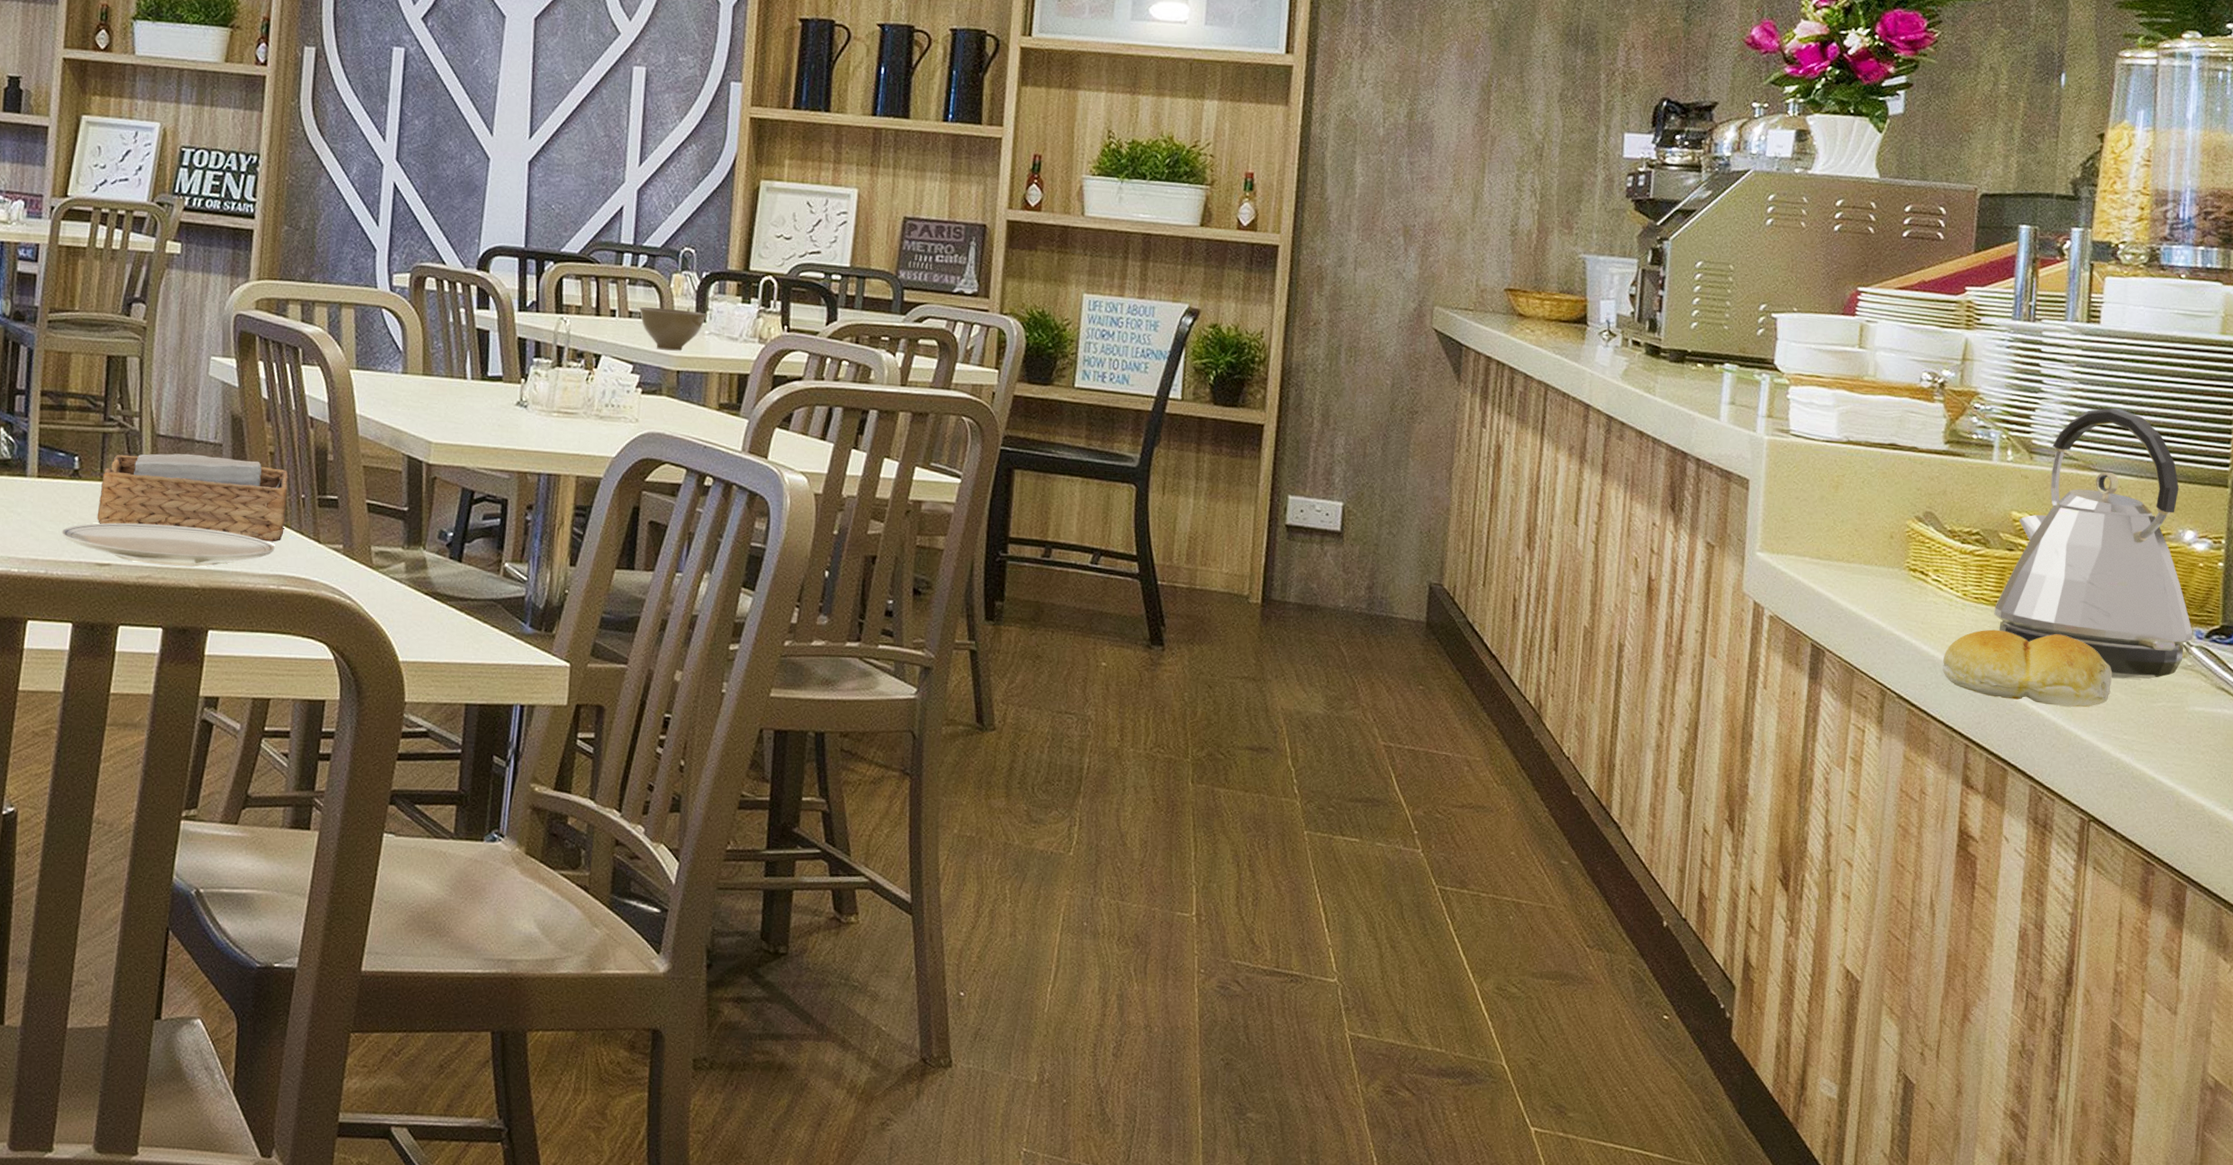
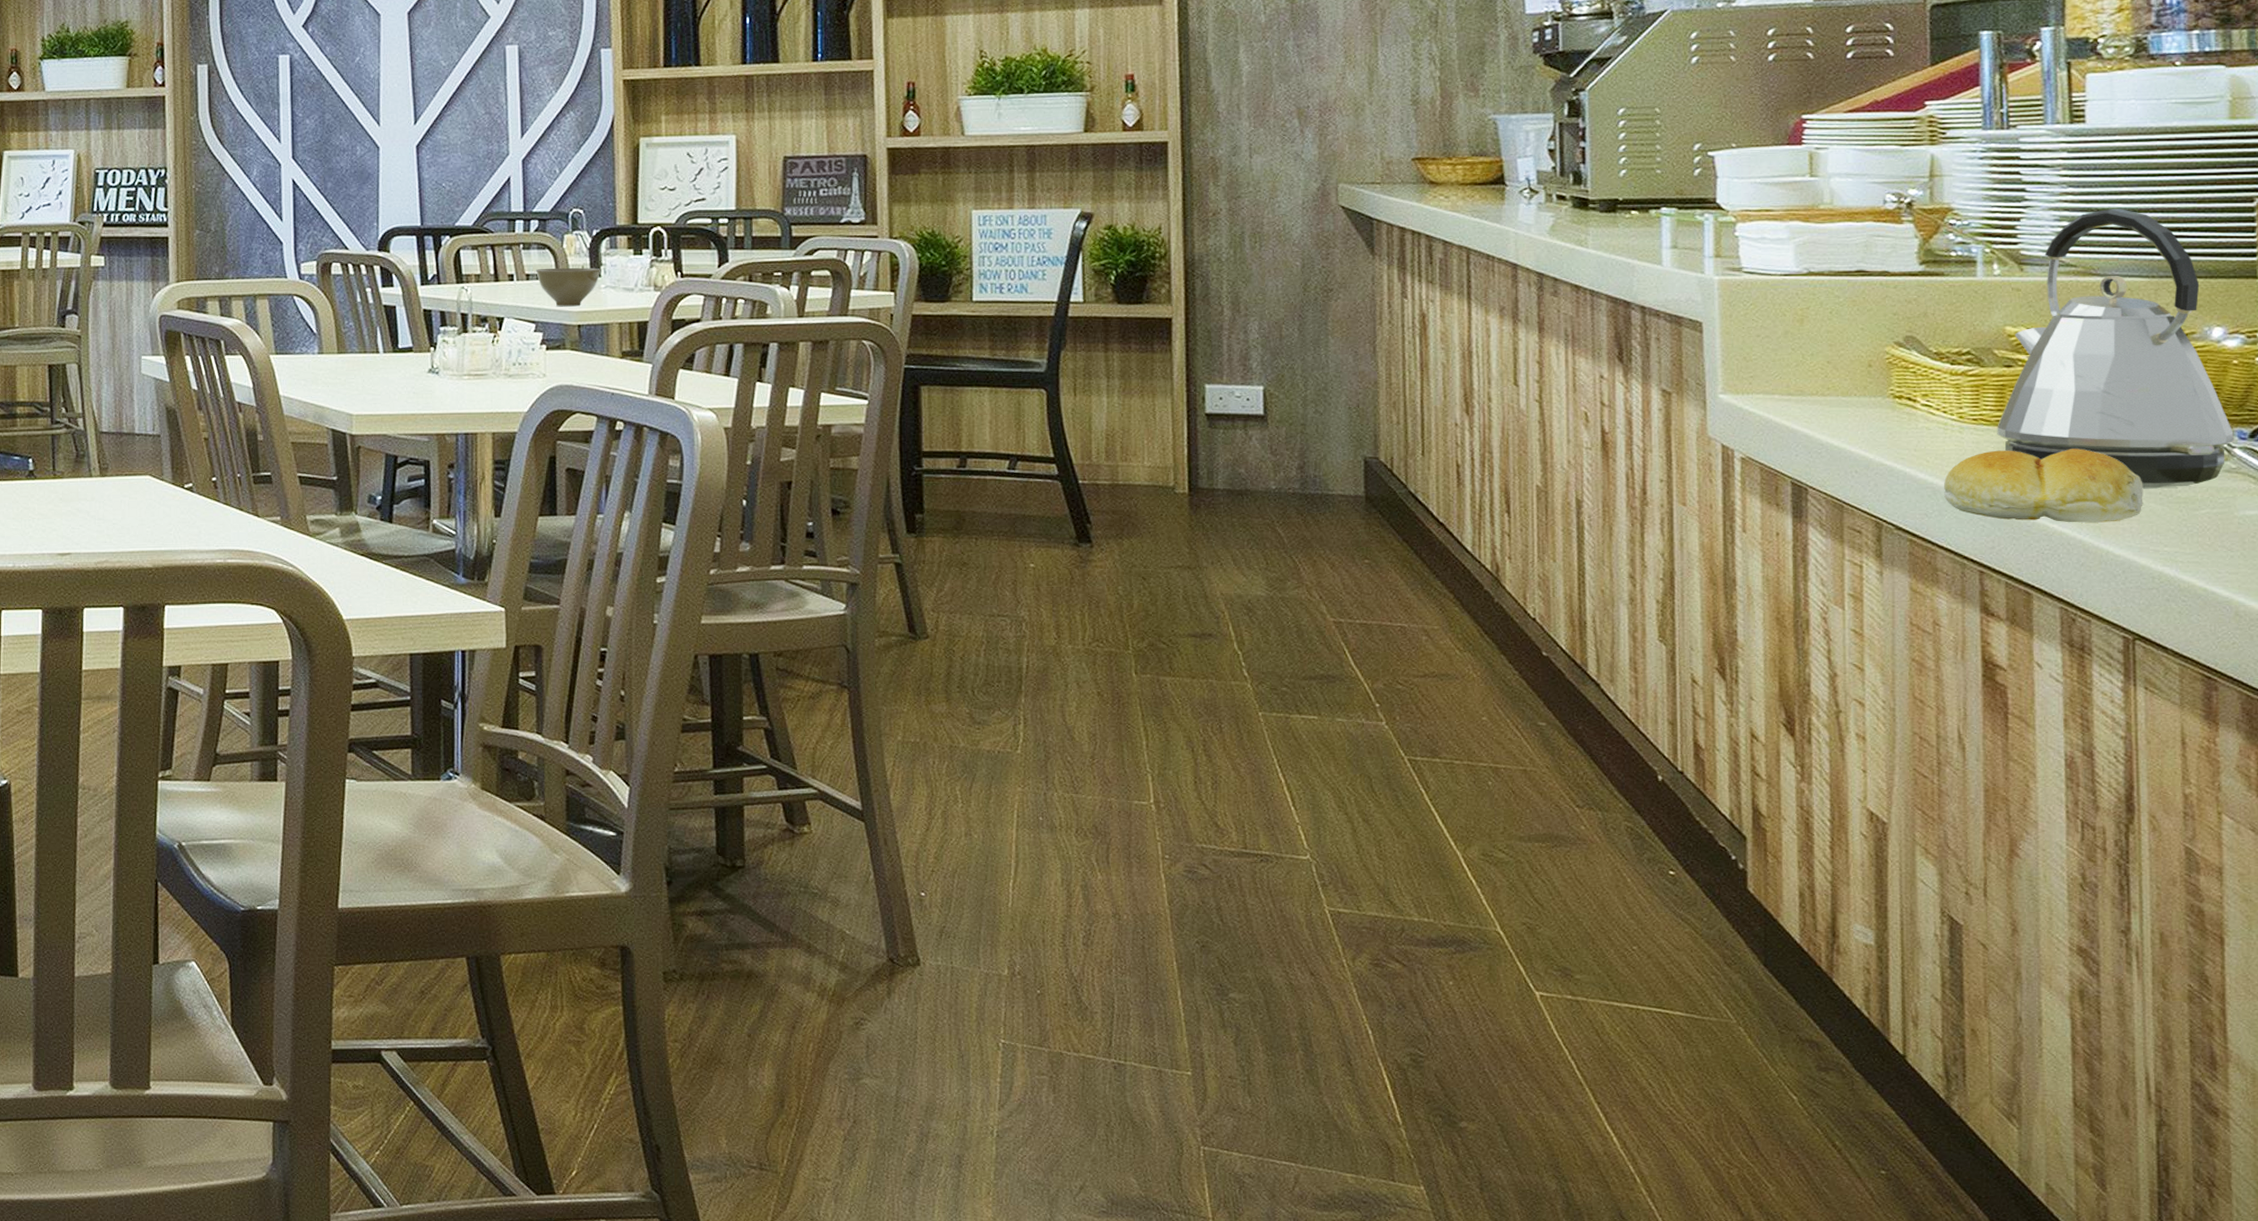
plate: present [62,522,275,567] -> none [24,512,218,550]
napkin holder: present [97,453,290,542] -> none [54,446,225,520]

